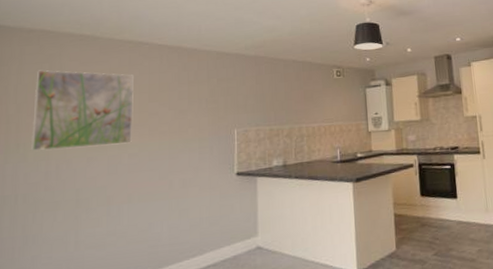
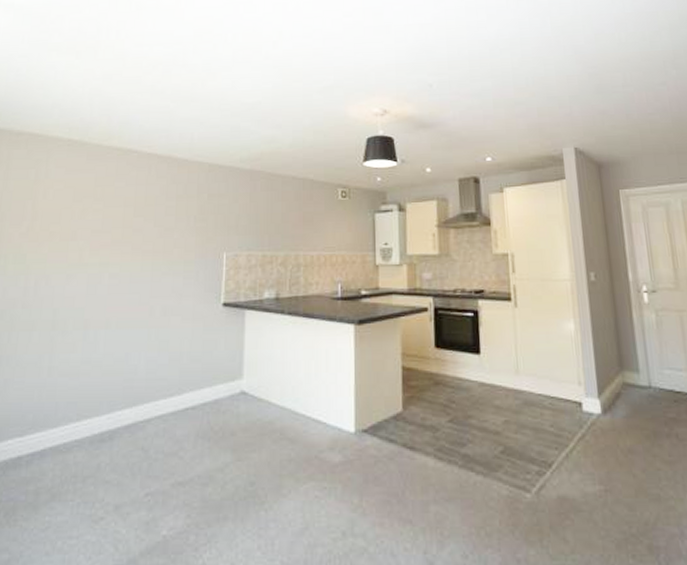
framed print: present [31,70,134,151] -> none [12,176,120,263]

